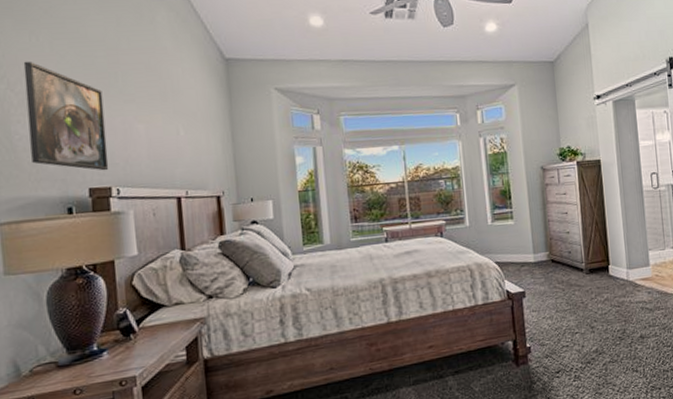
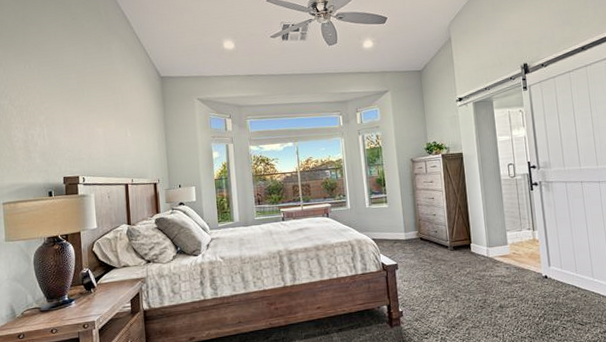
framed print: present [23,61,109,171] -> none [20,83,78,164]

